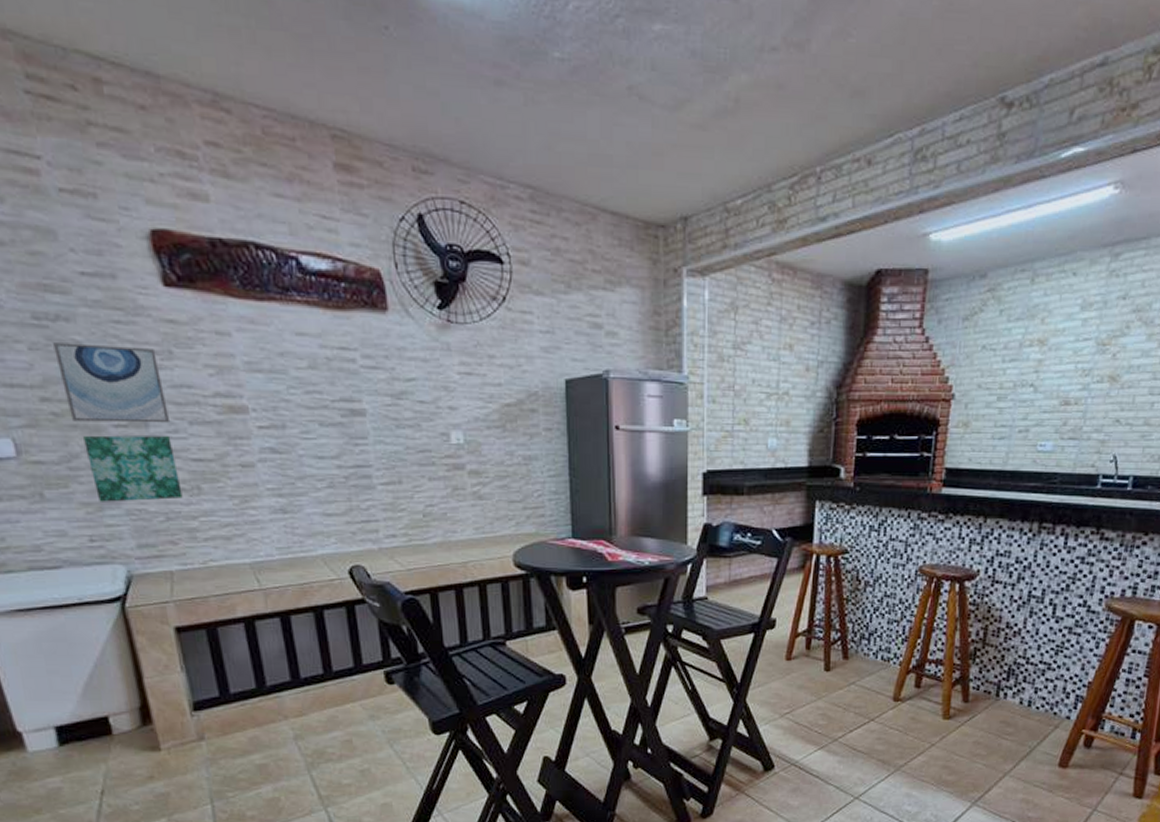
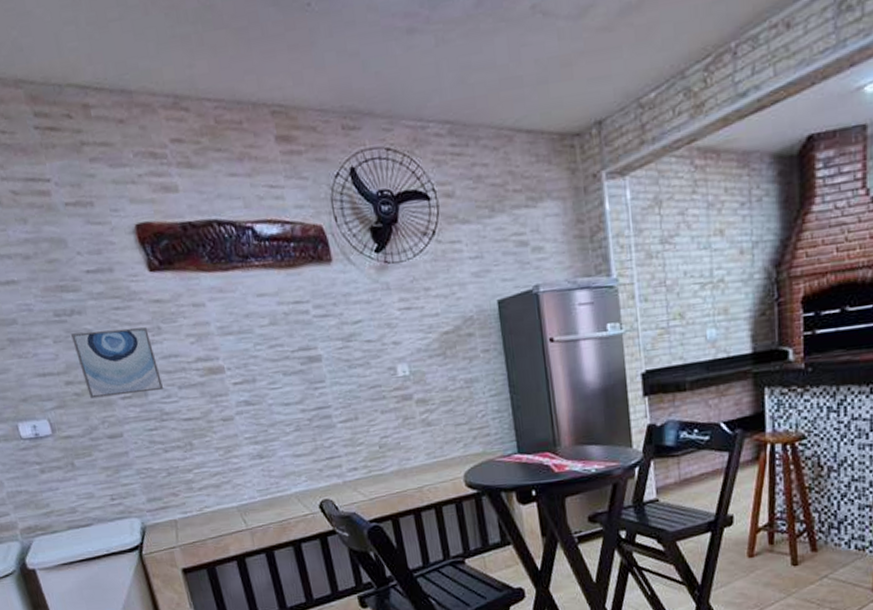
wall art: present [83,435,183,502] -> none [99,402,179,466]

